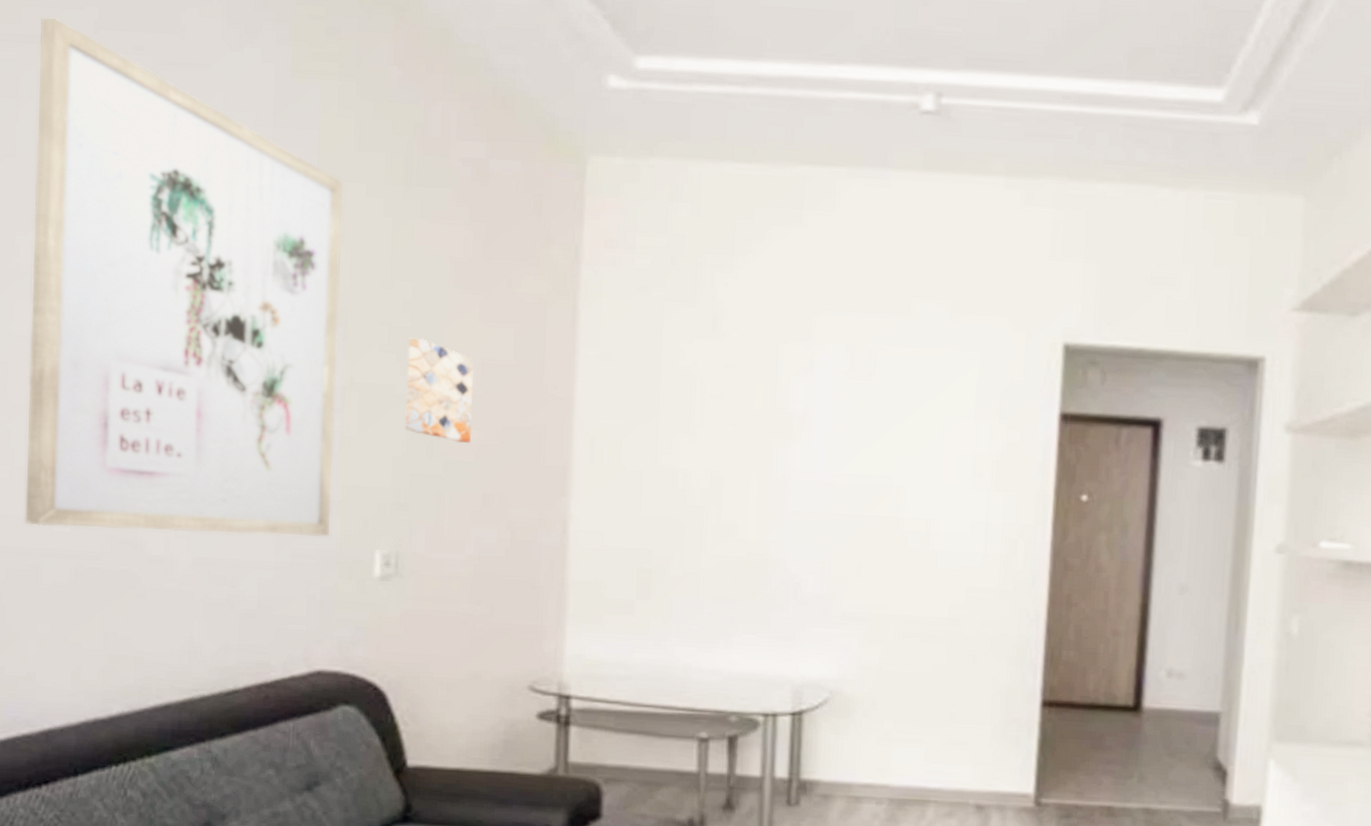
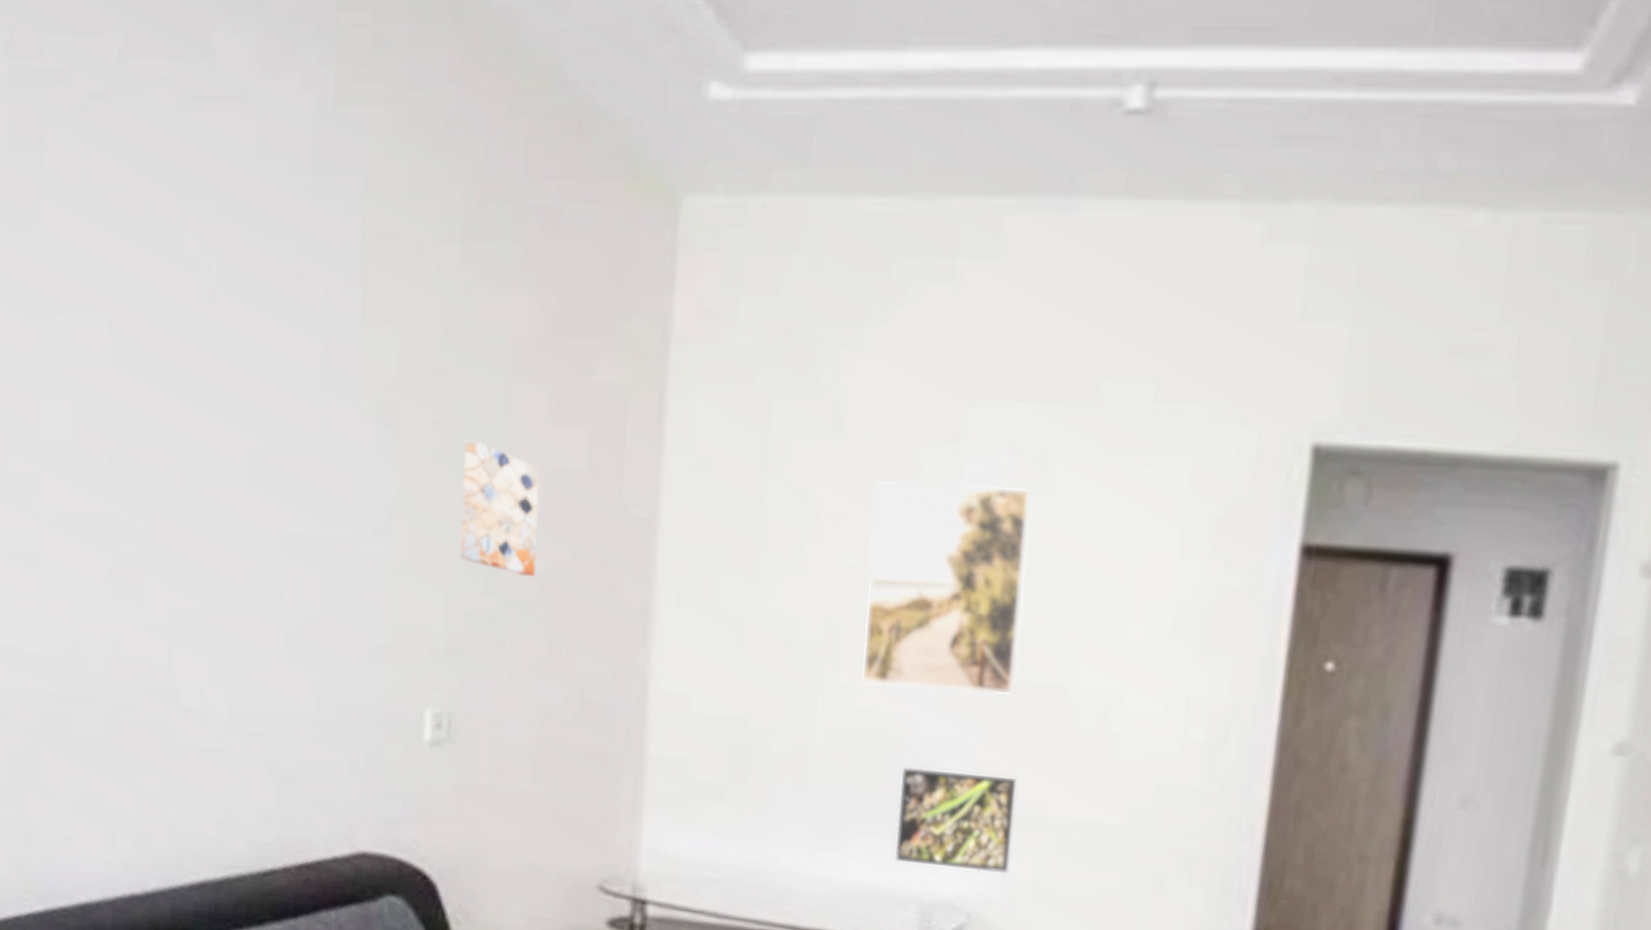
wall art: present [24,16,344,538] -> none [56,46,392,691]
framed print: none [740,368,867,526] -> present [861,481,1033,696]
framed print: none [772,581,864,658] -> present [895,767,1017,873]

